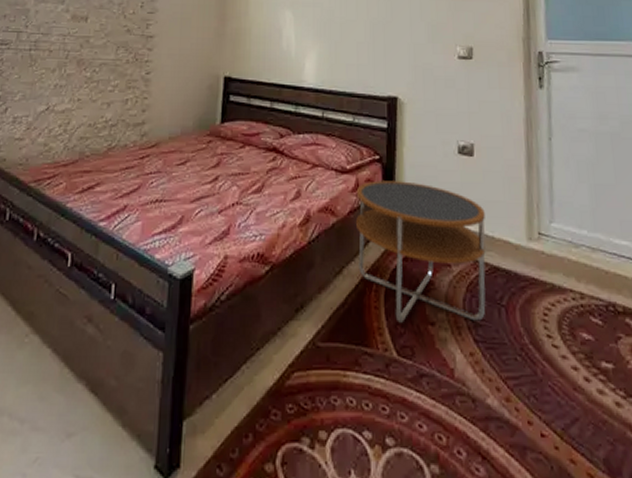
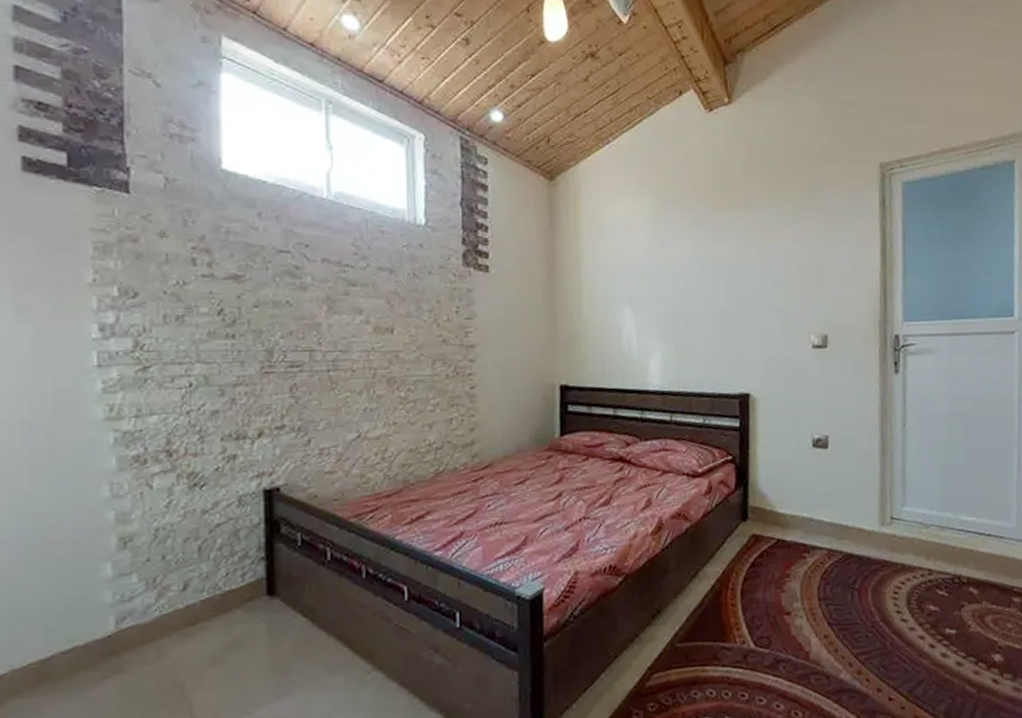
side table: present [355,181,486,323] -> none [709,479,840,616]

